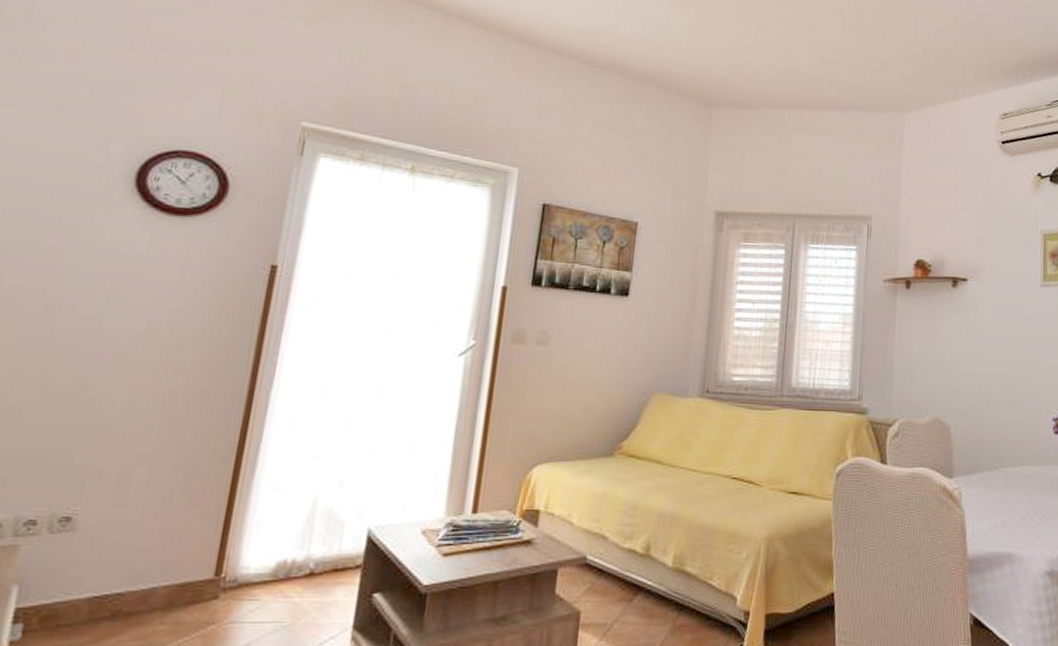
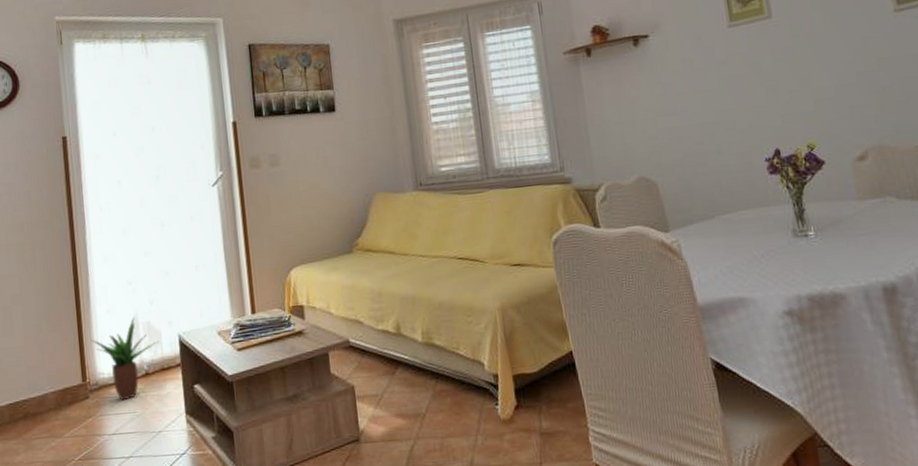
potted plant: none [242,500,340,606] -> present [91,316,160,401]

